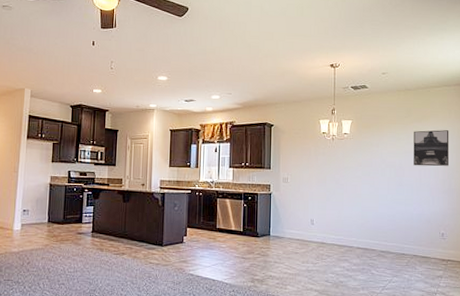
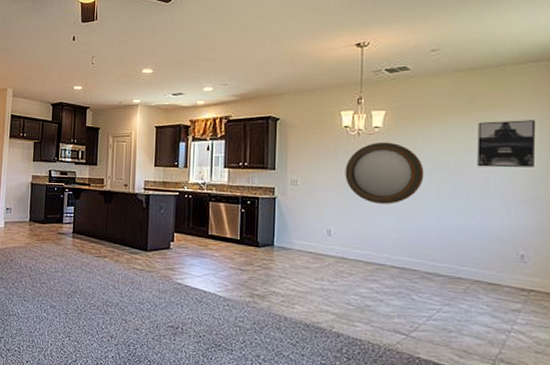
home mirror: none [323,145,379,197] -> present [345,142,424,204]

